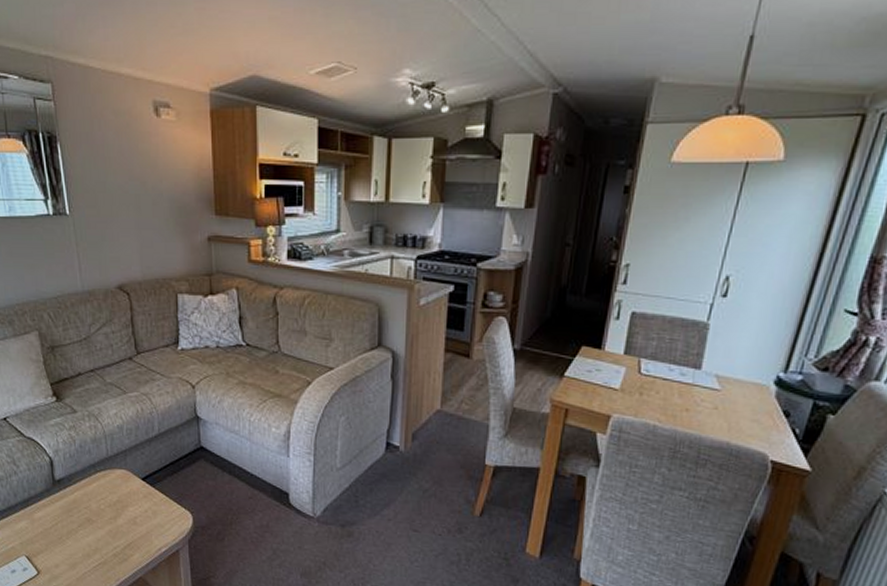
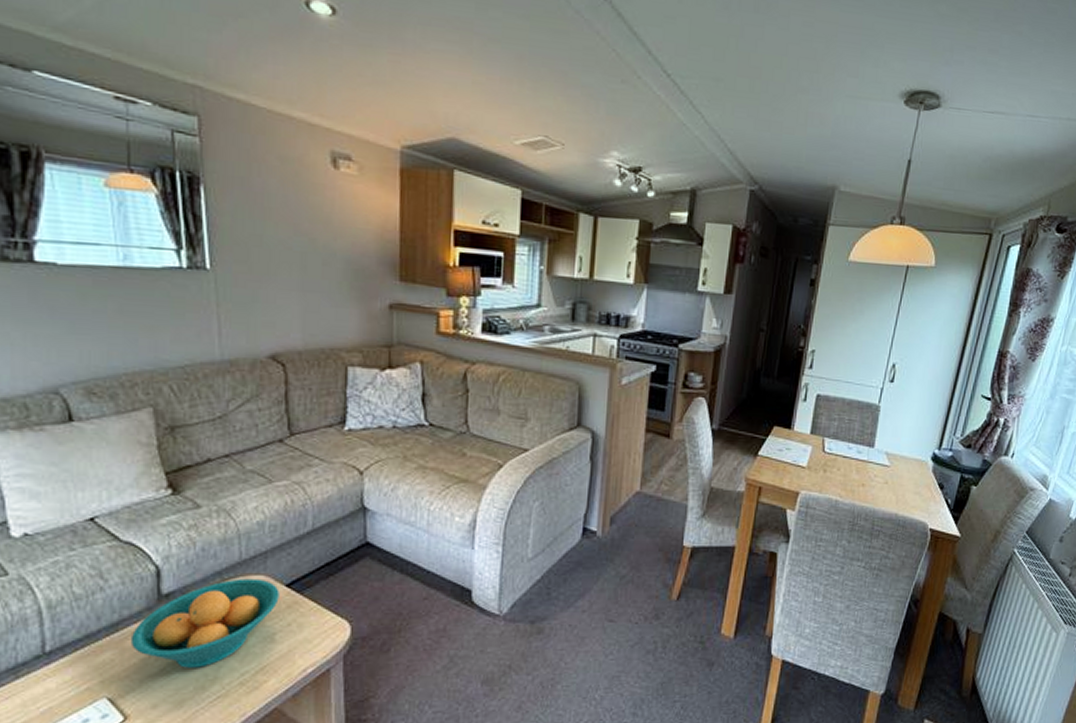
fruit bowl: none [37,471,138,540] -> present [130,578,279,668]

